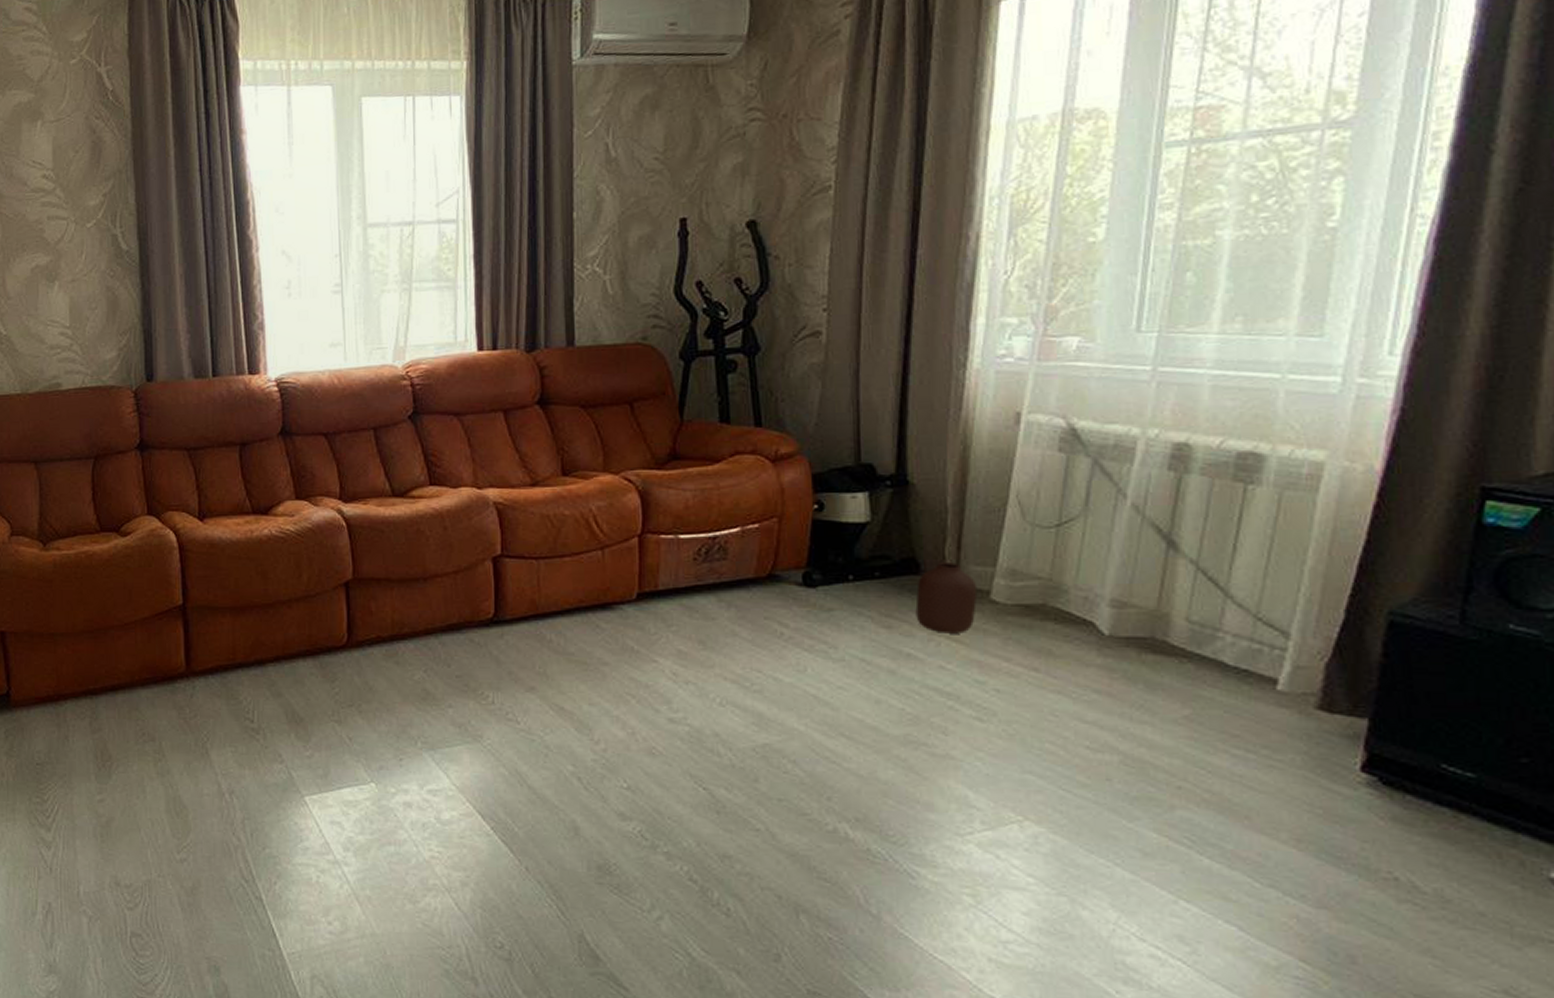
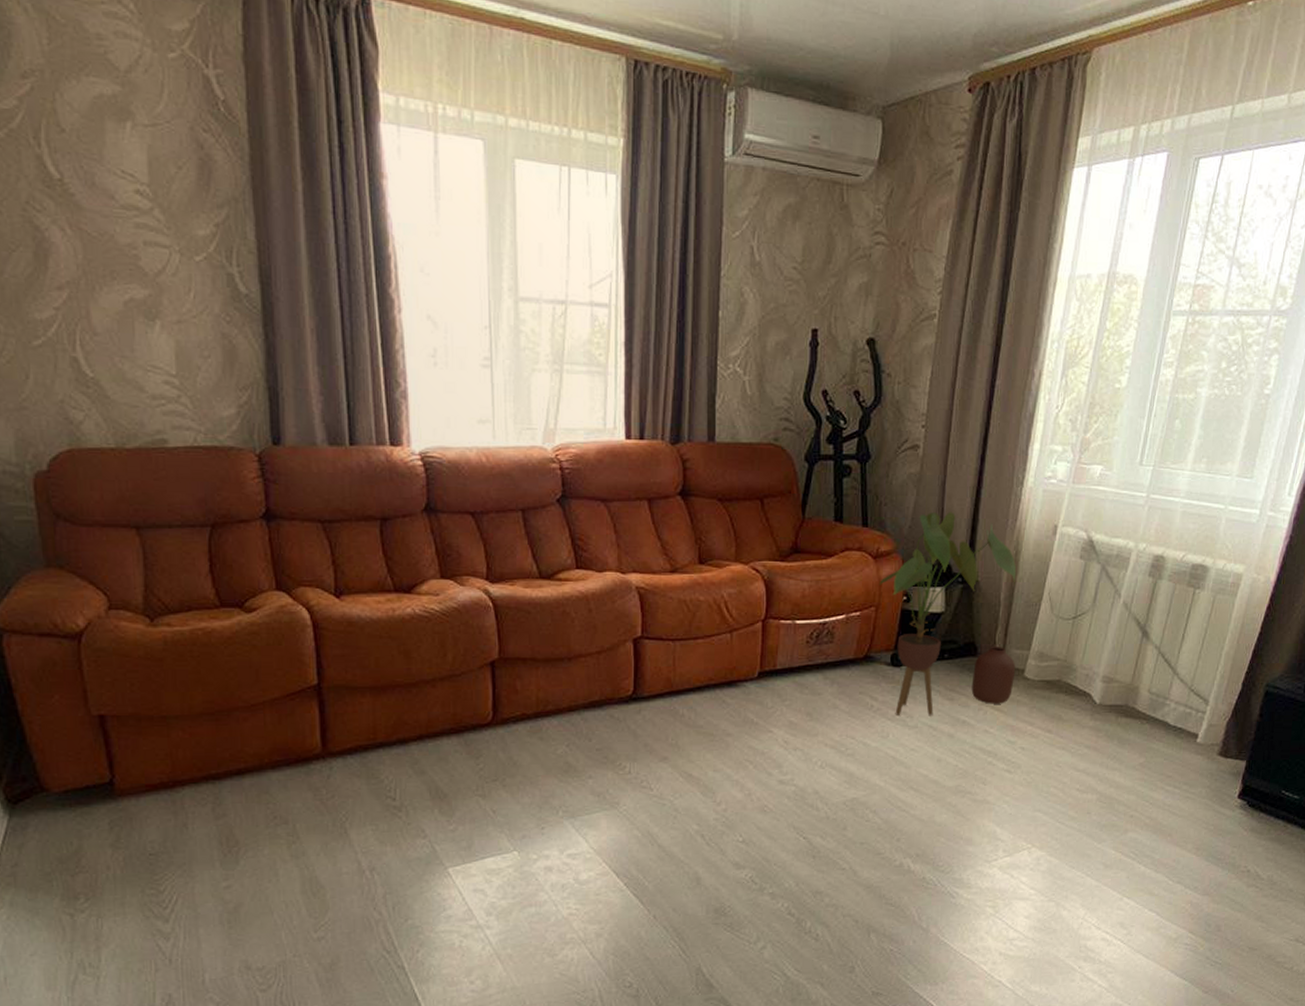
house plant: none [780,404,967,647] -> present [879,511,1017,716]

